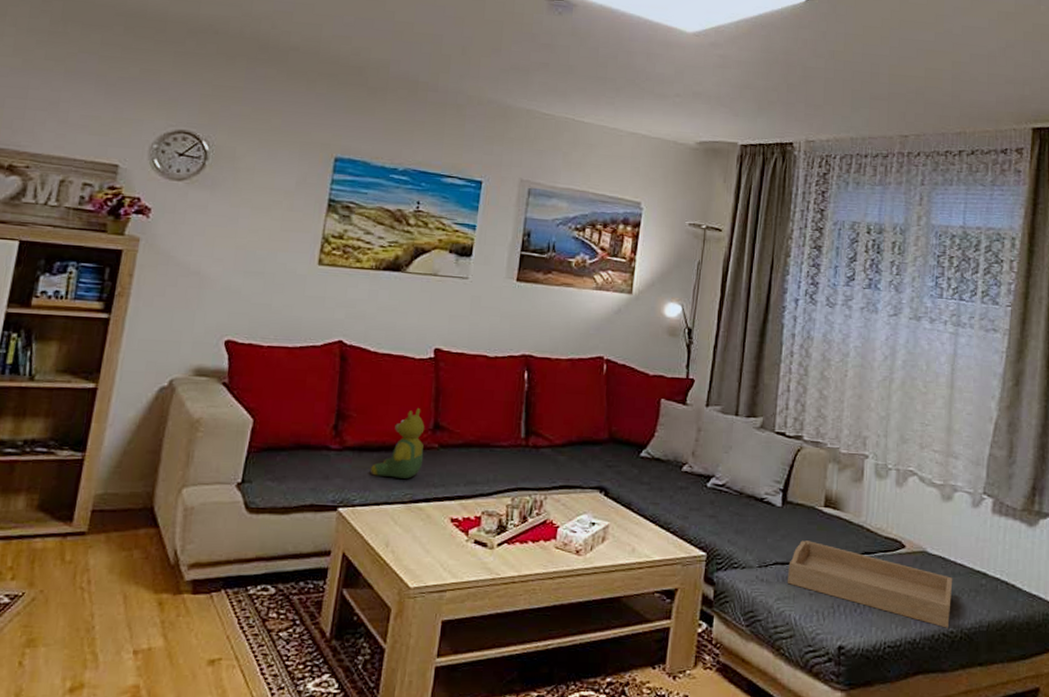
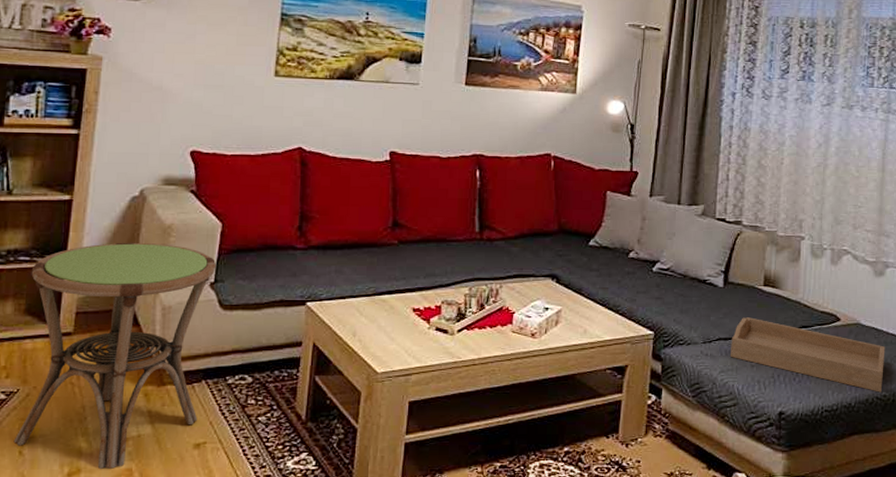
side table: none [14,435,245,685] -> present [13,242,217,469]
teddy bear: present [371,408,425,479] -> none [335,208,385,273]

